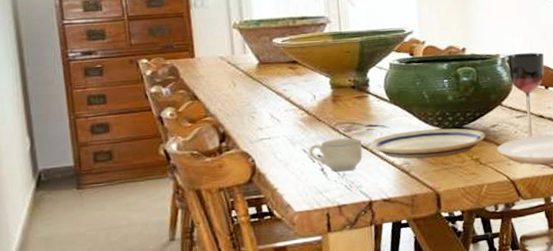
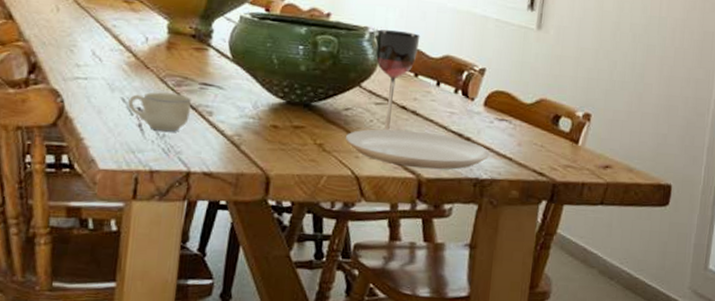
plate: present [371,128,485,159] -> none [201,97,335,135]

